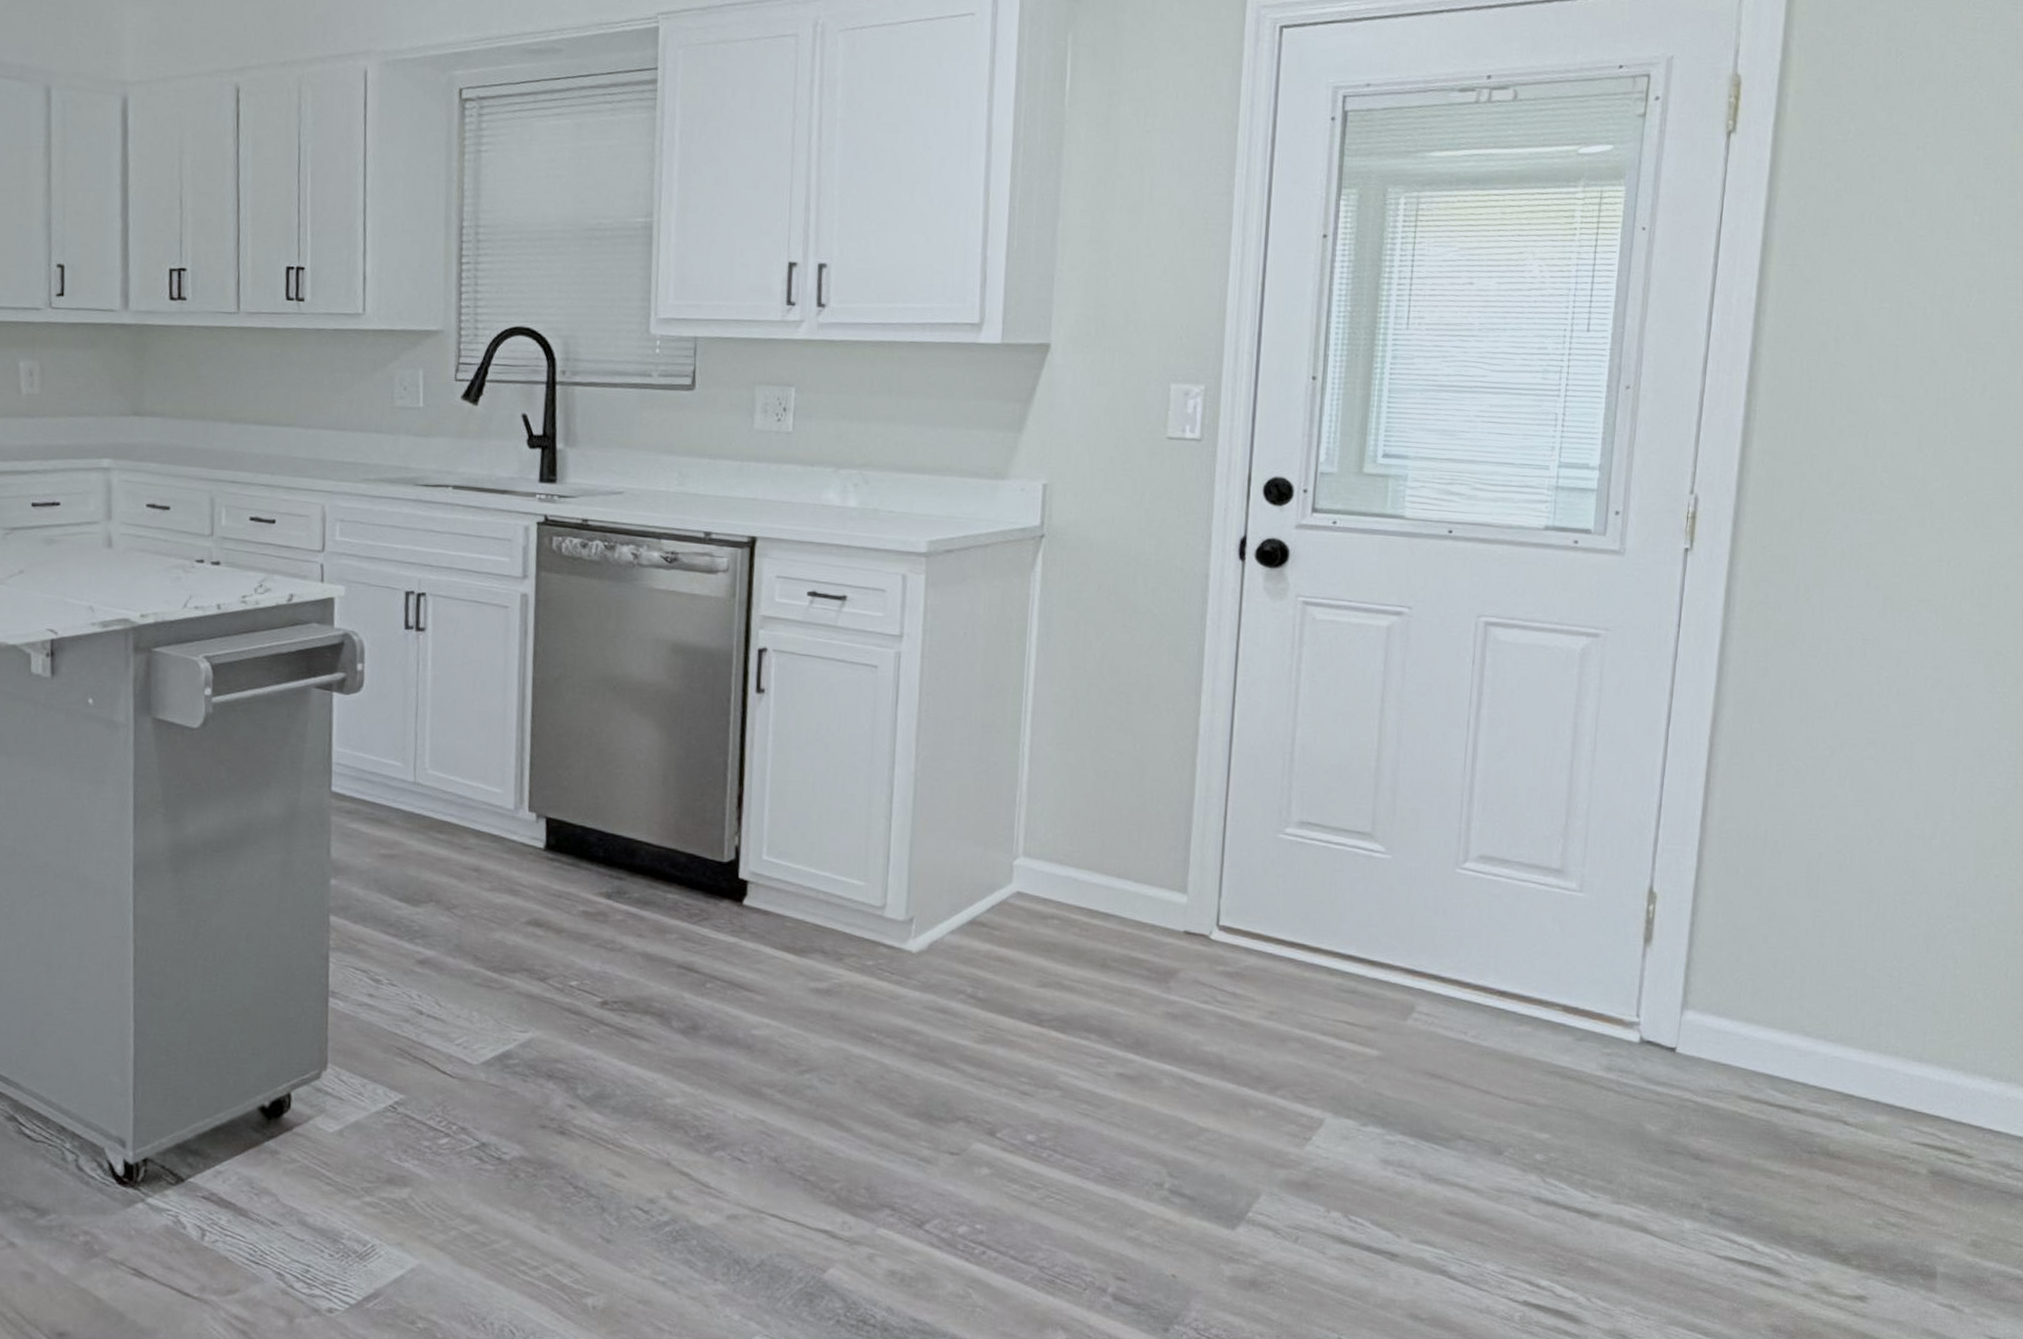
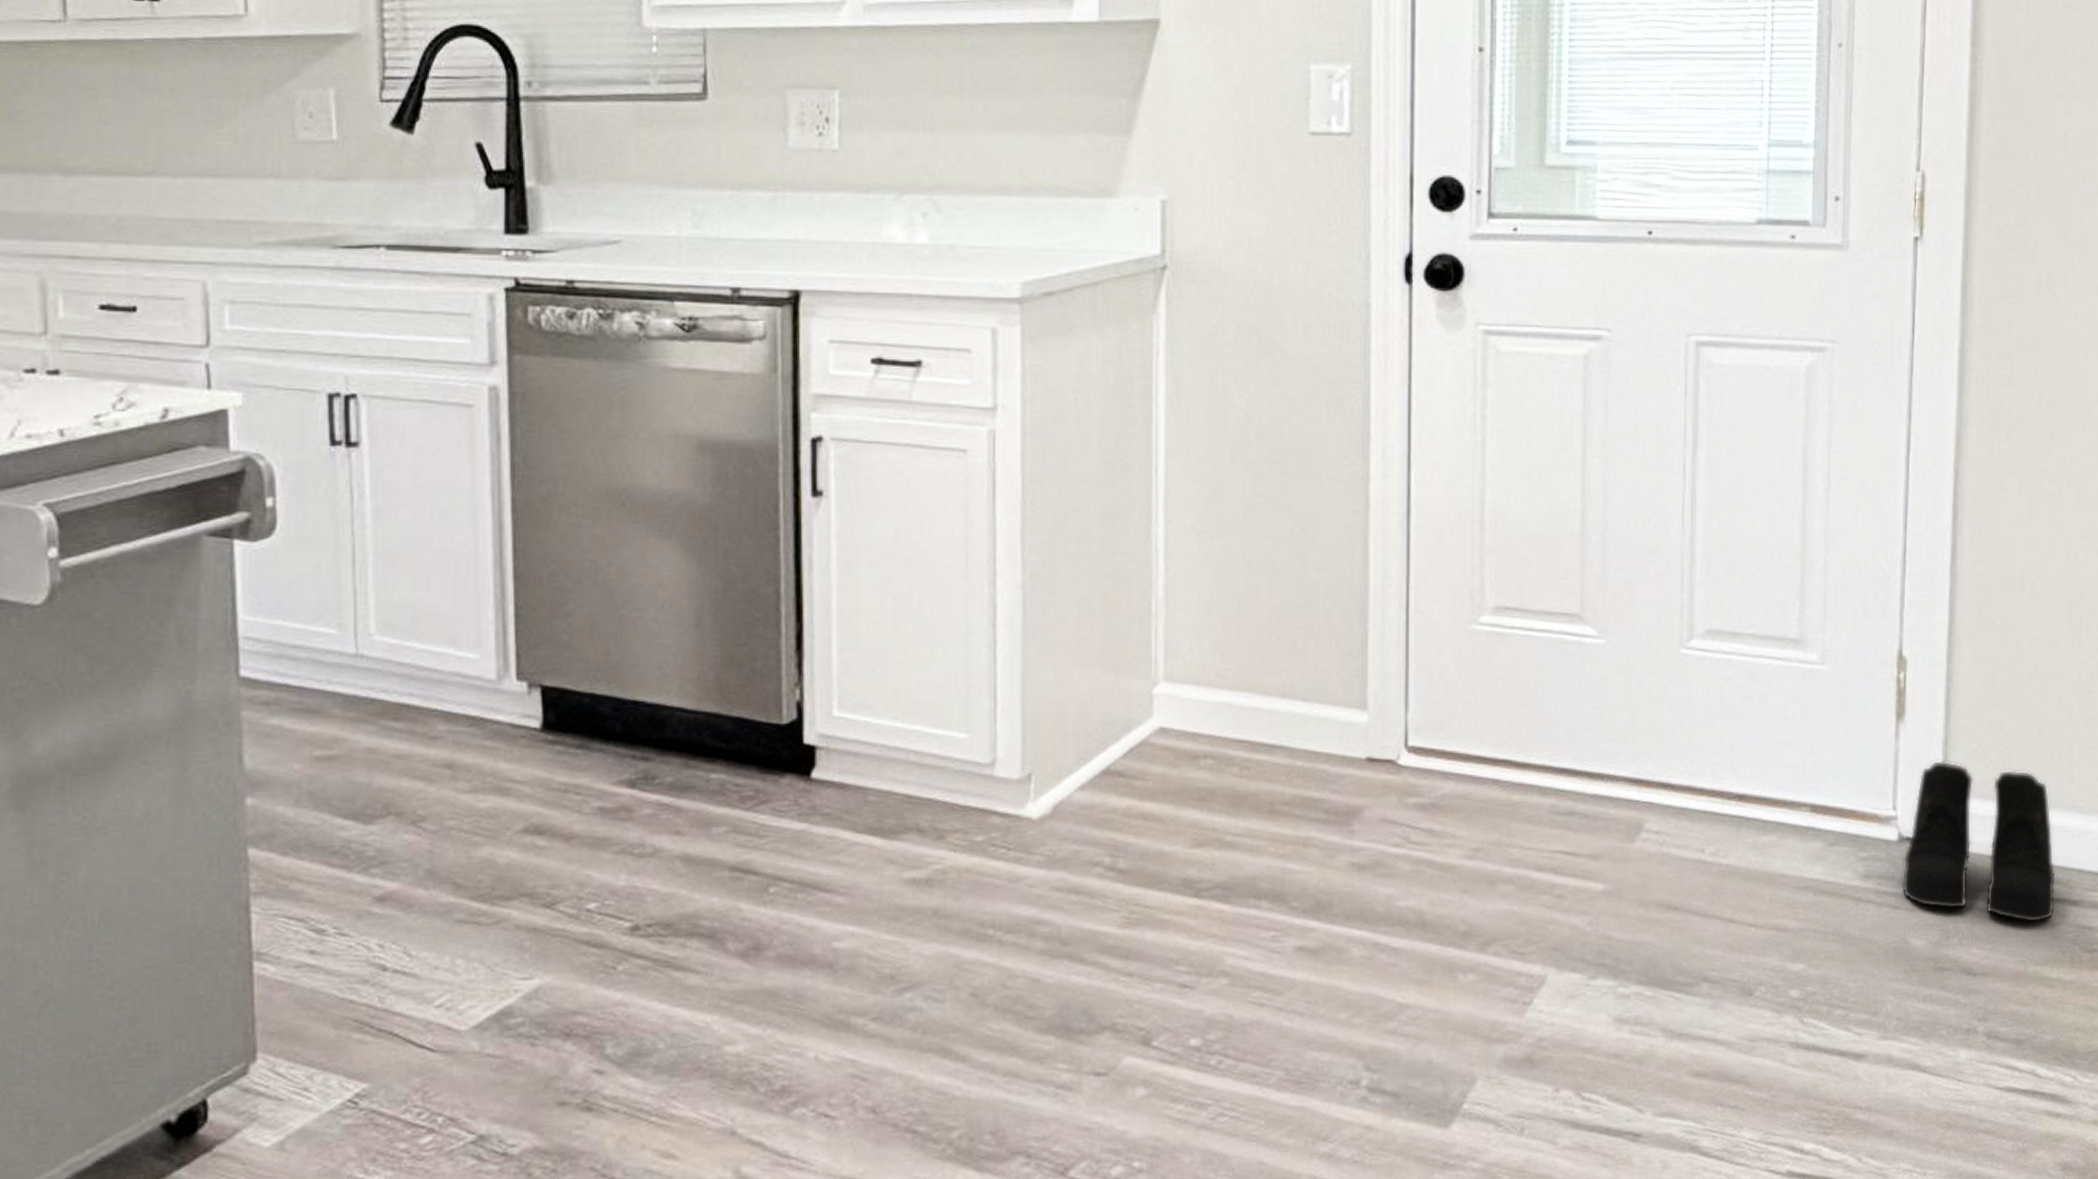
boots: none [1640,979,1782,1124] -> present [1902,759,2056,924]

